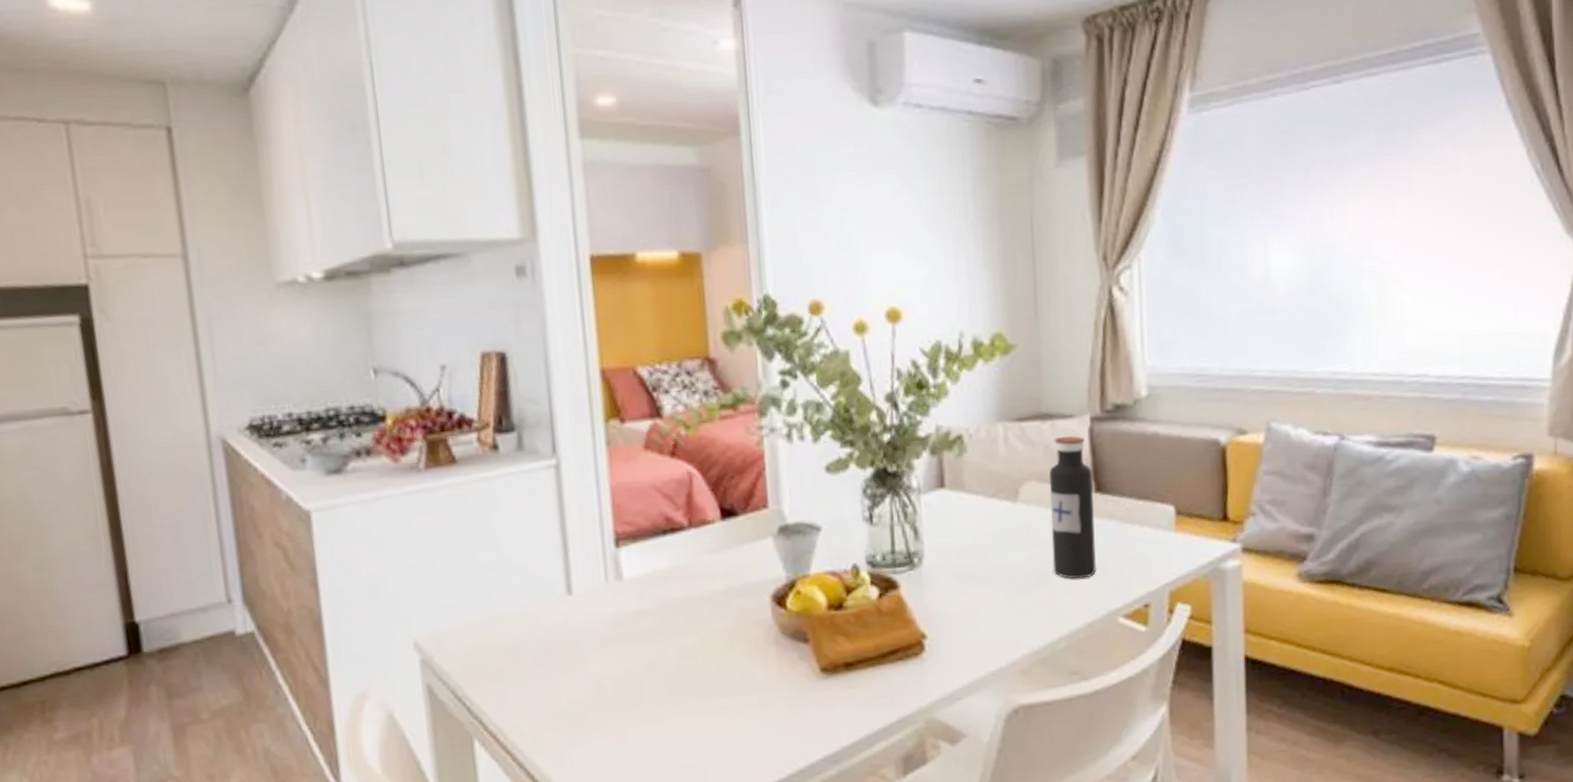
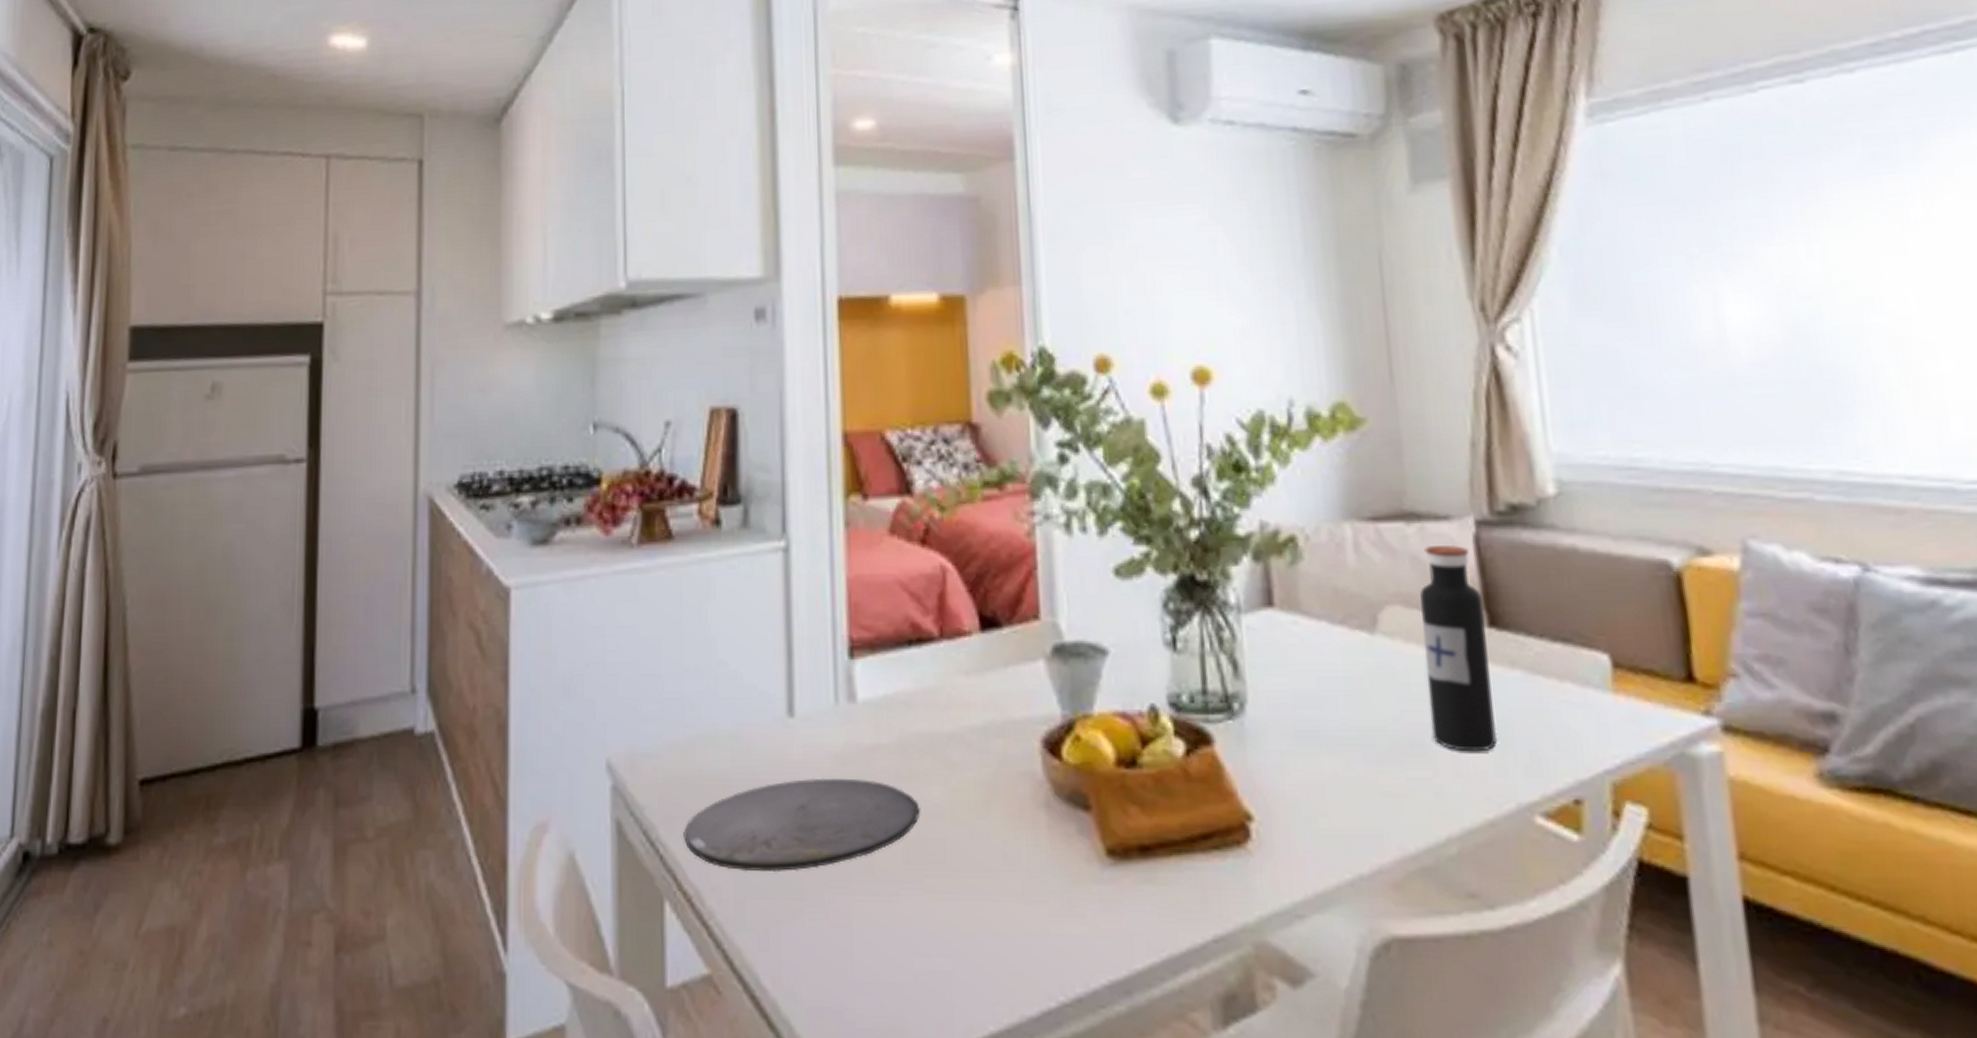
plate: none [485,636,678,712] -> present [683,777,920,873]

